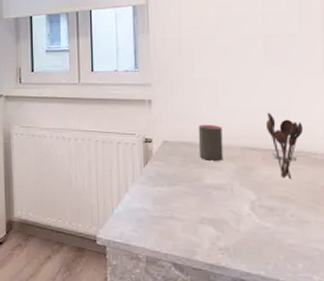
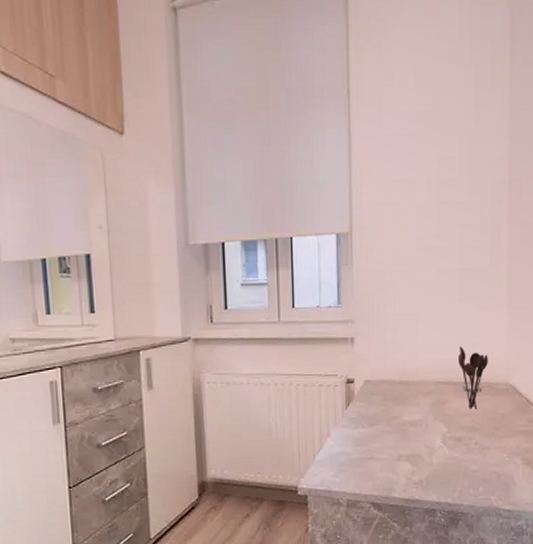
cup: present [198,124,223,161] -> none [398,360,420,398]

